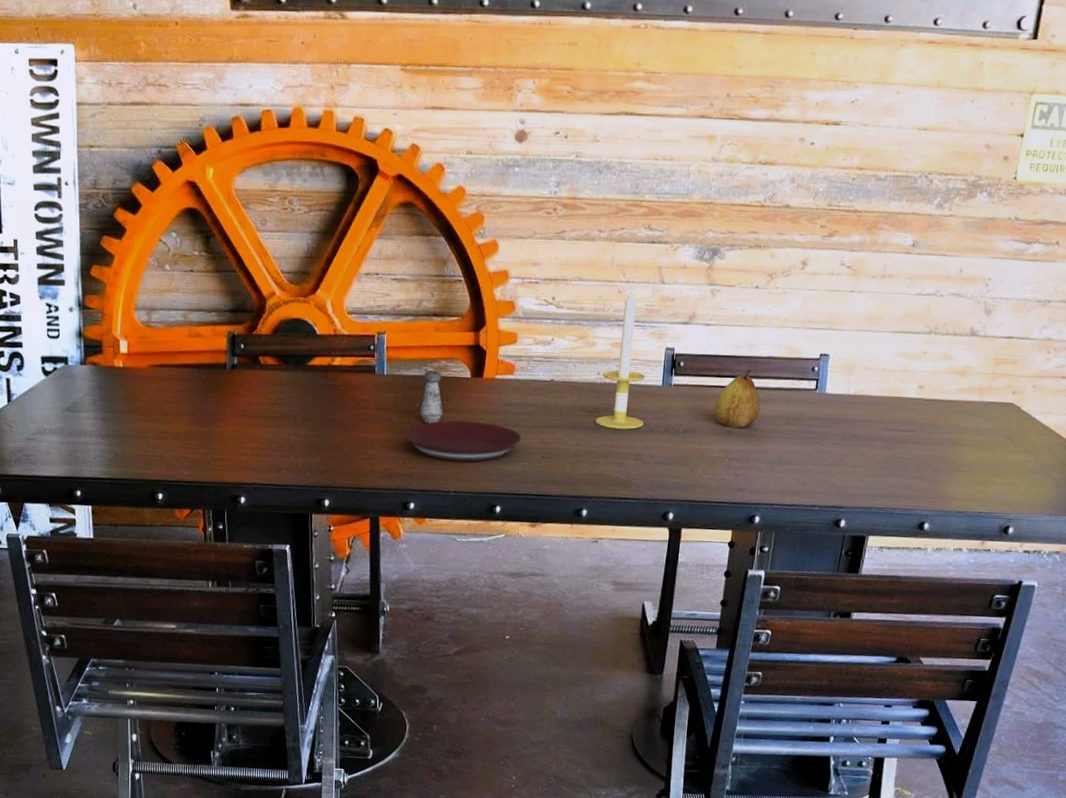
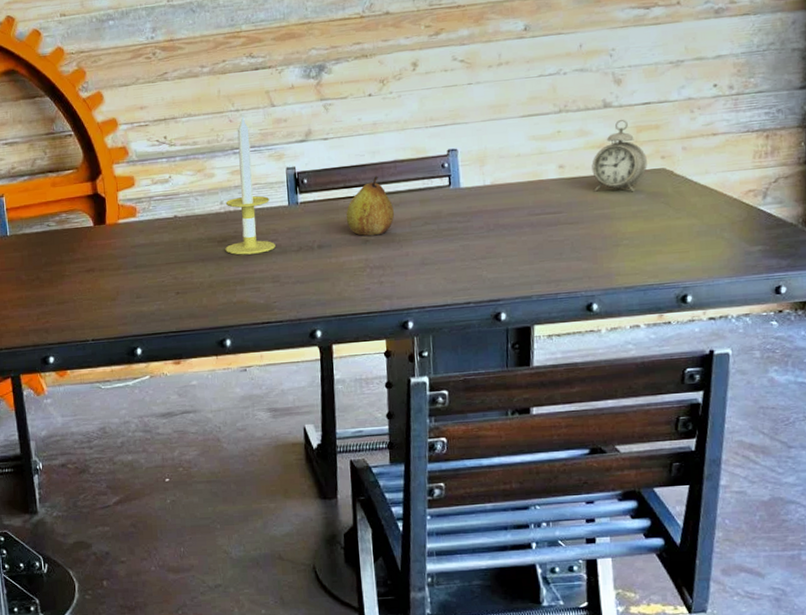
plate: present [403,420,522,462] -> none [34,267,153,311]
salt shaker: present [420,370,443,424] -> none [47,224,71,277]
alarm clock: none [946,349,1000,422] -> present [592,119,647,192]

